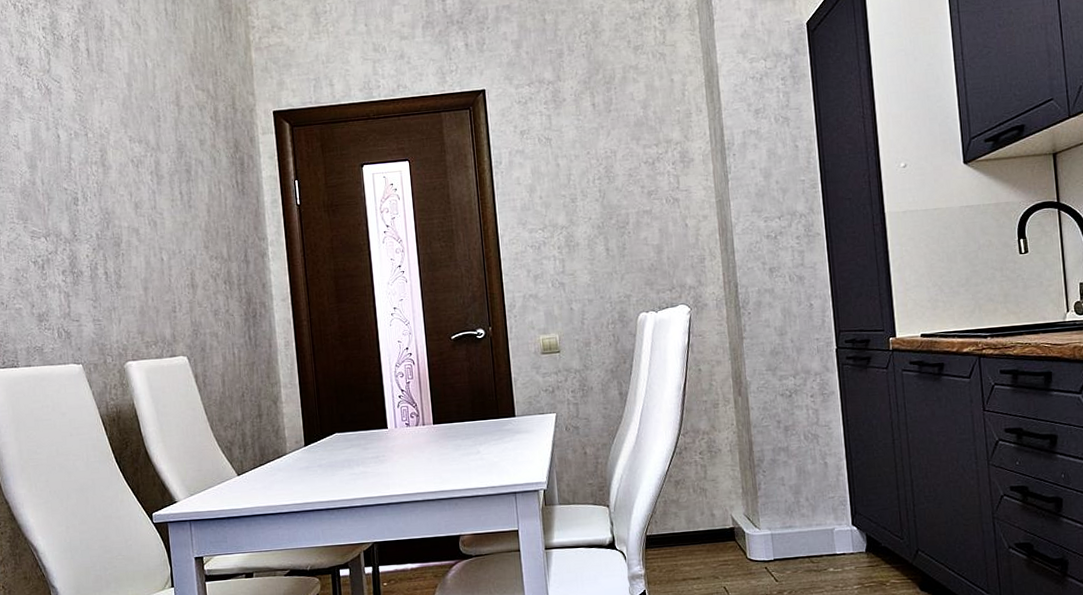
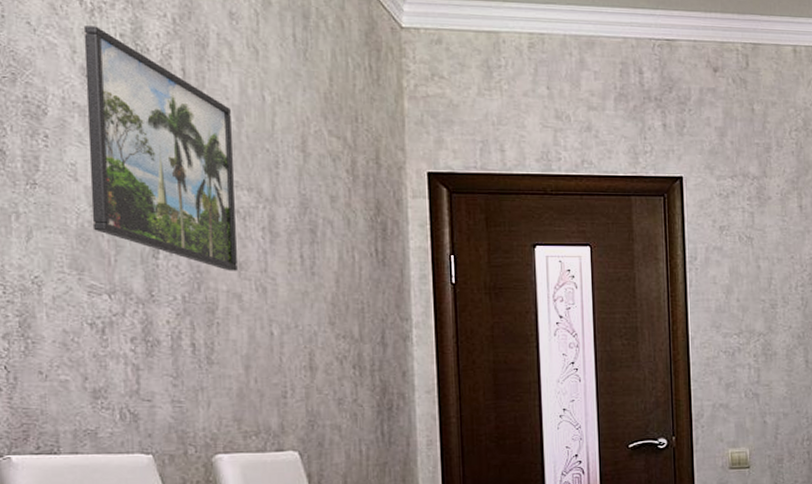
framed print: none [17,24,135,211] -> present [83,26,237,271]

